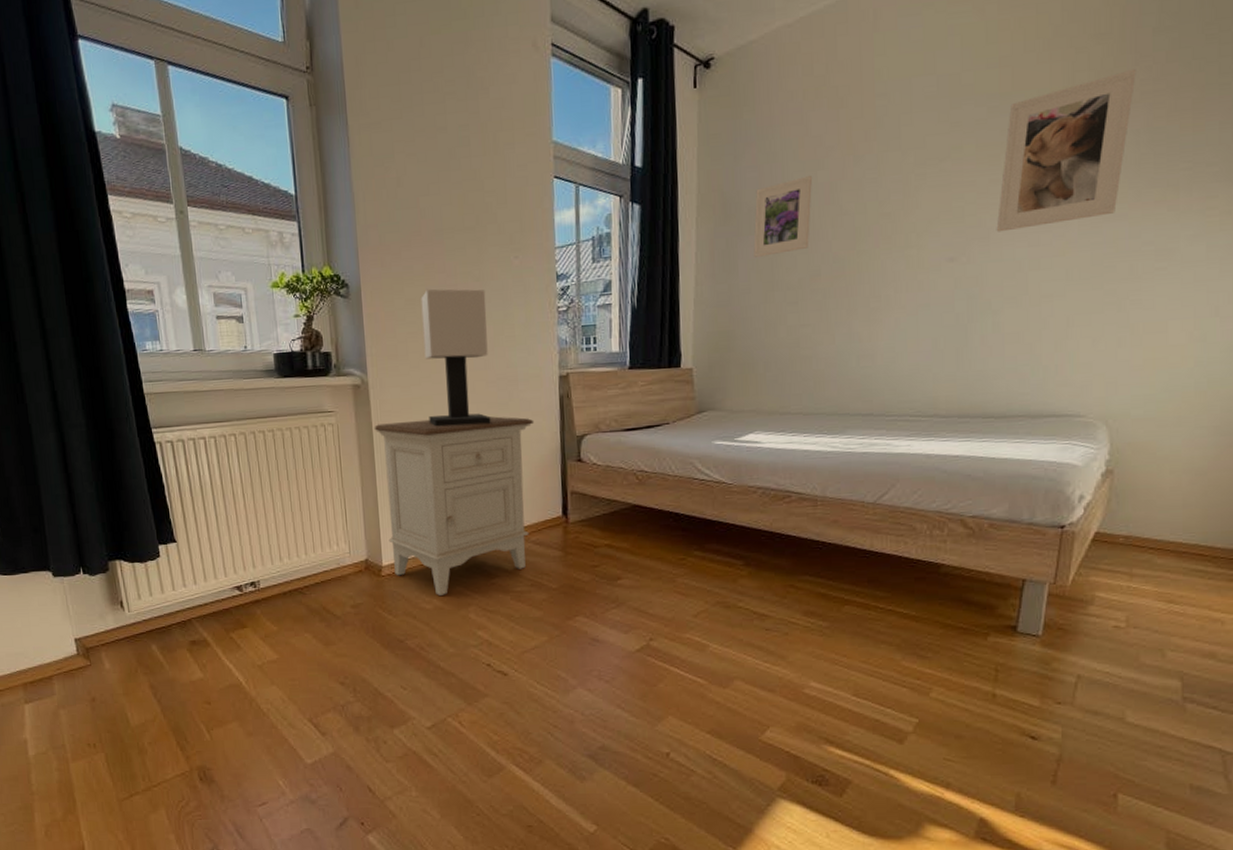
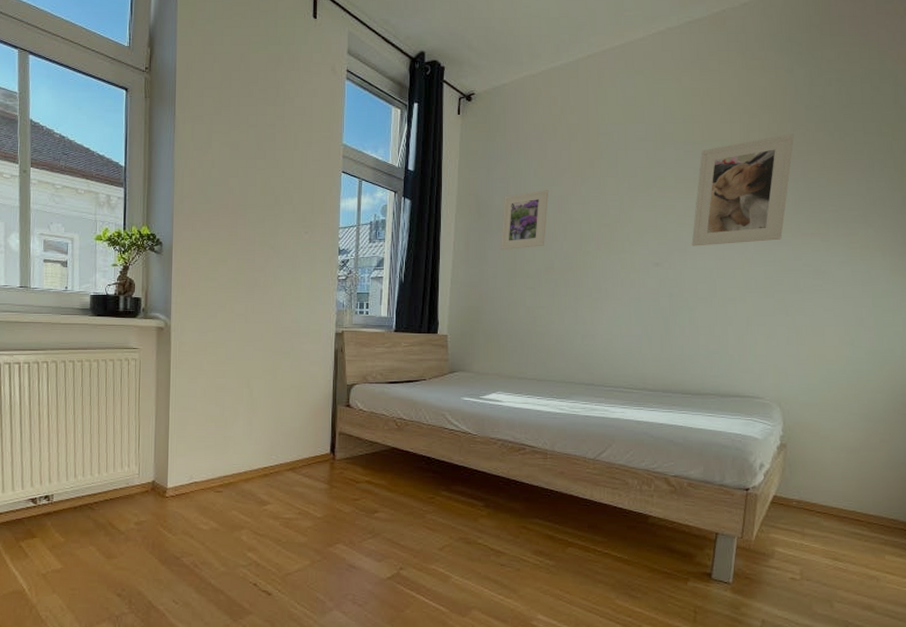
nightstand: present [374,416,535,595] -> none [172,361,312,518]
table lamp: present [421,289,491,427] -> none [221,252,278,369]

